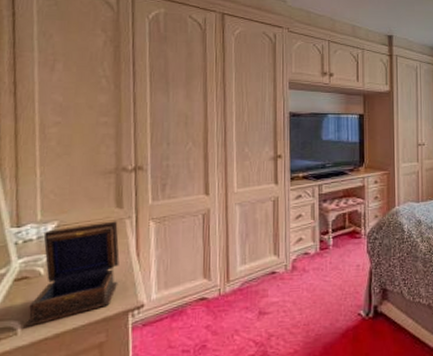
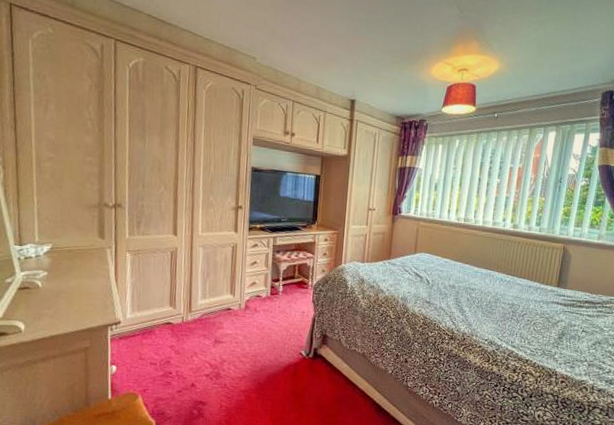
jewelry box: present [23,221,120,329] -> none [26,249,101,328]

